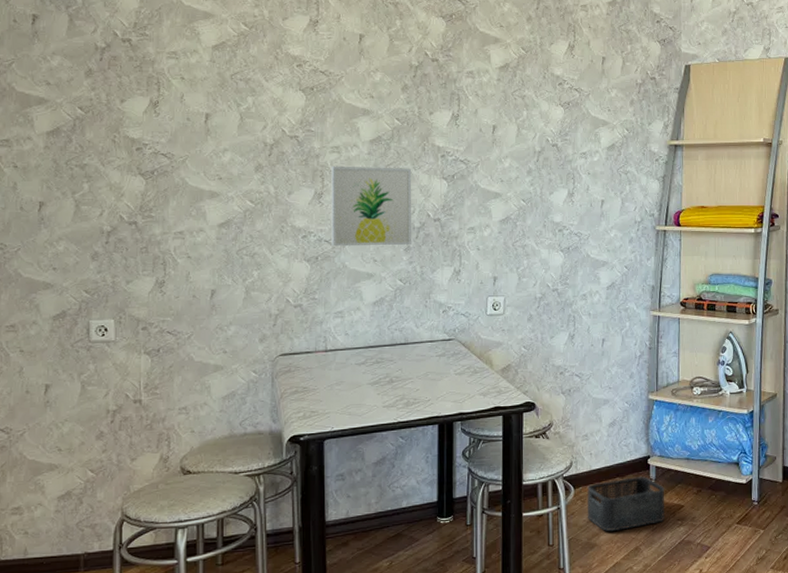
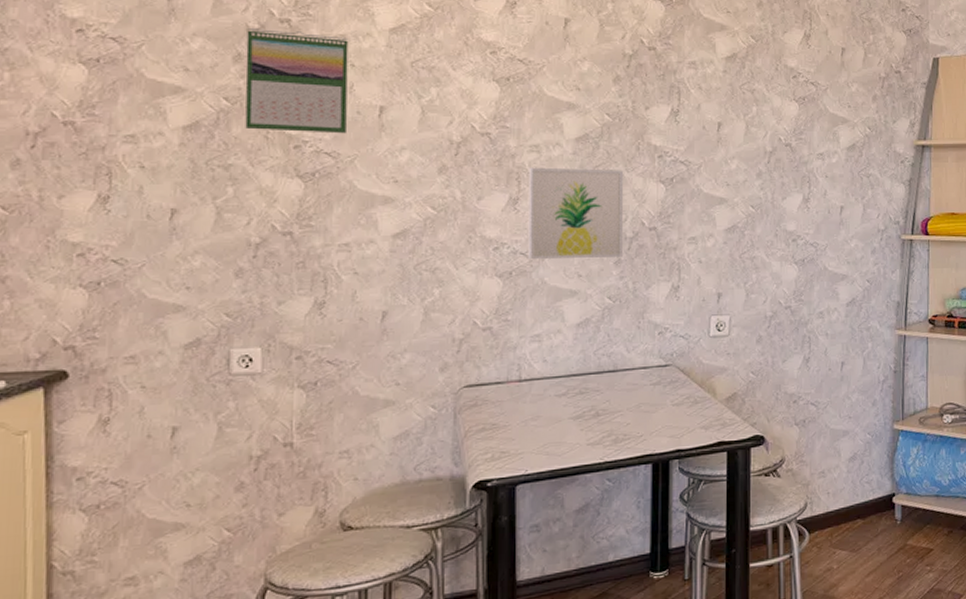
calendar: none [96,47,179,137] -> present [245,28,349,134]
storage bin: present [587,476,665,531] -> none [823,517,912,581]

